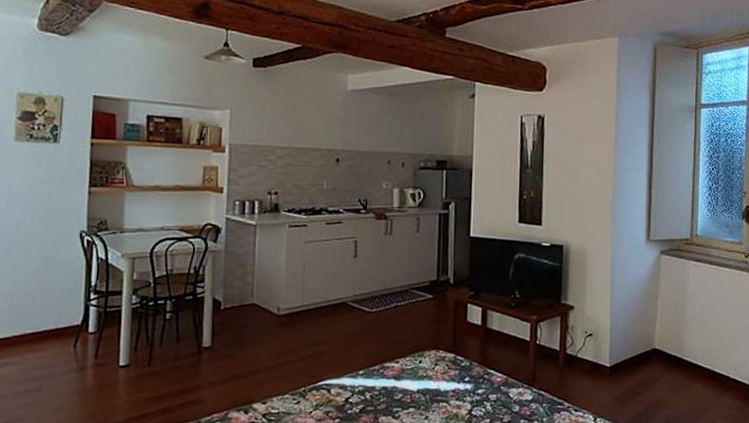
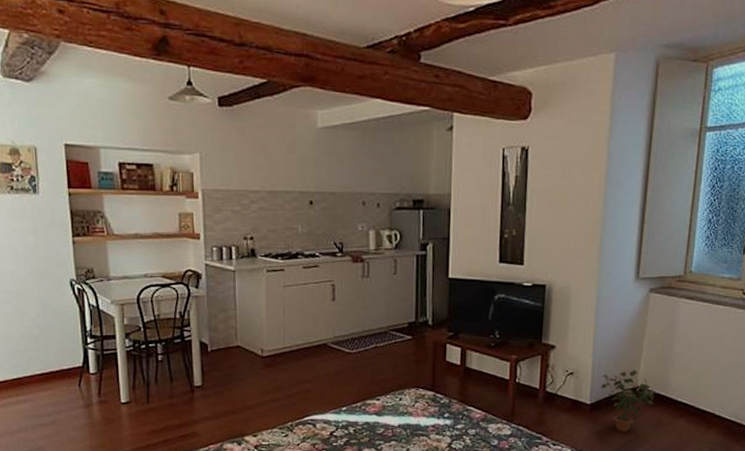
potted plant: none [619,331,674,396] -> present [600,370,658,432]

